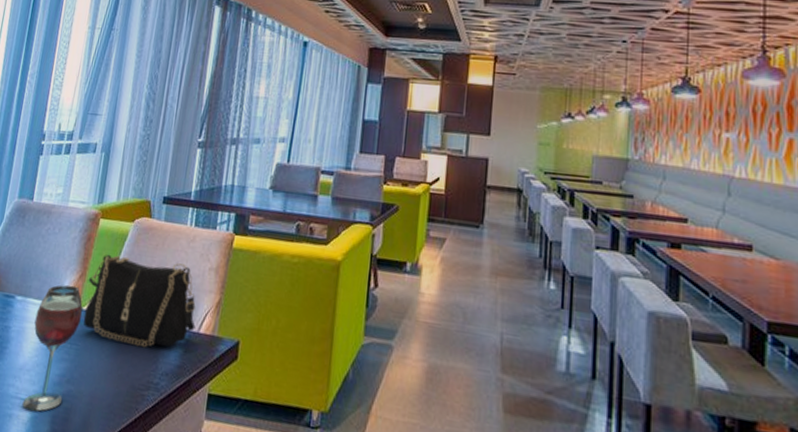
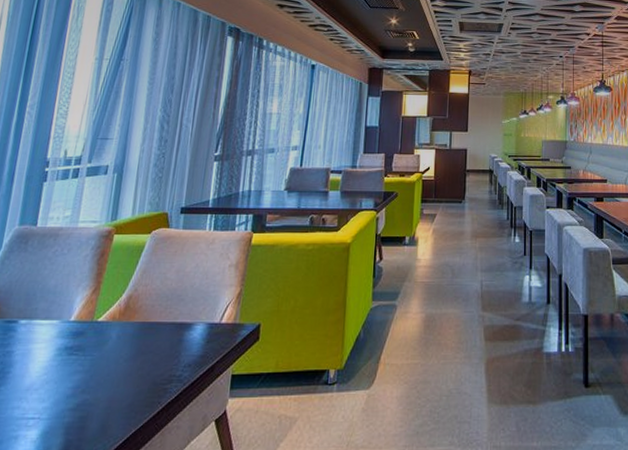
wineglass: present [22,284,83,412] -> none [30,300,97,427]
handbag: present [83,254,196,348] -> none [98,265,217,346]

